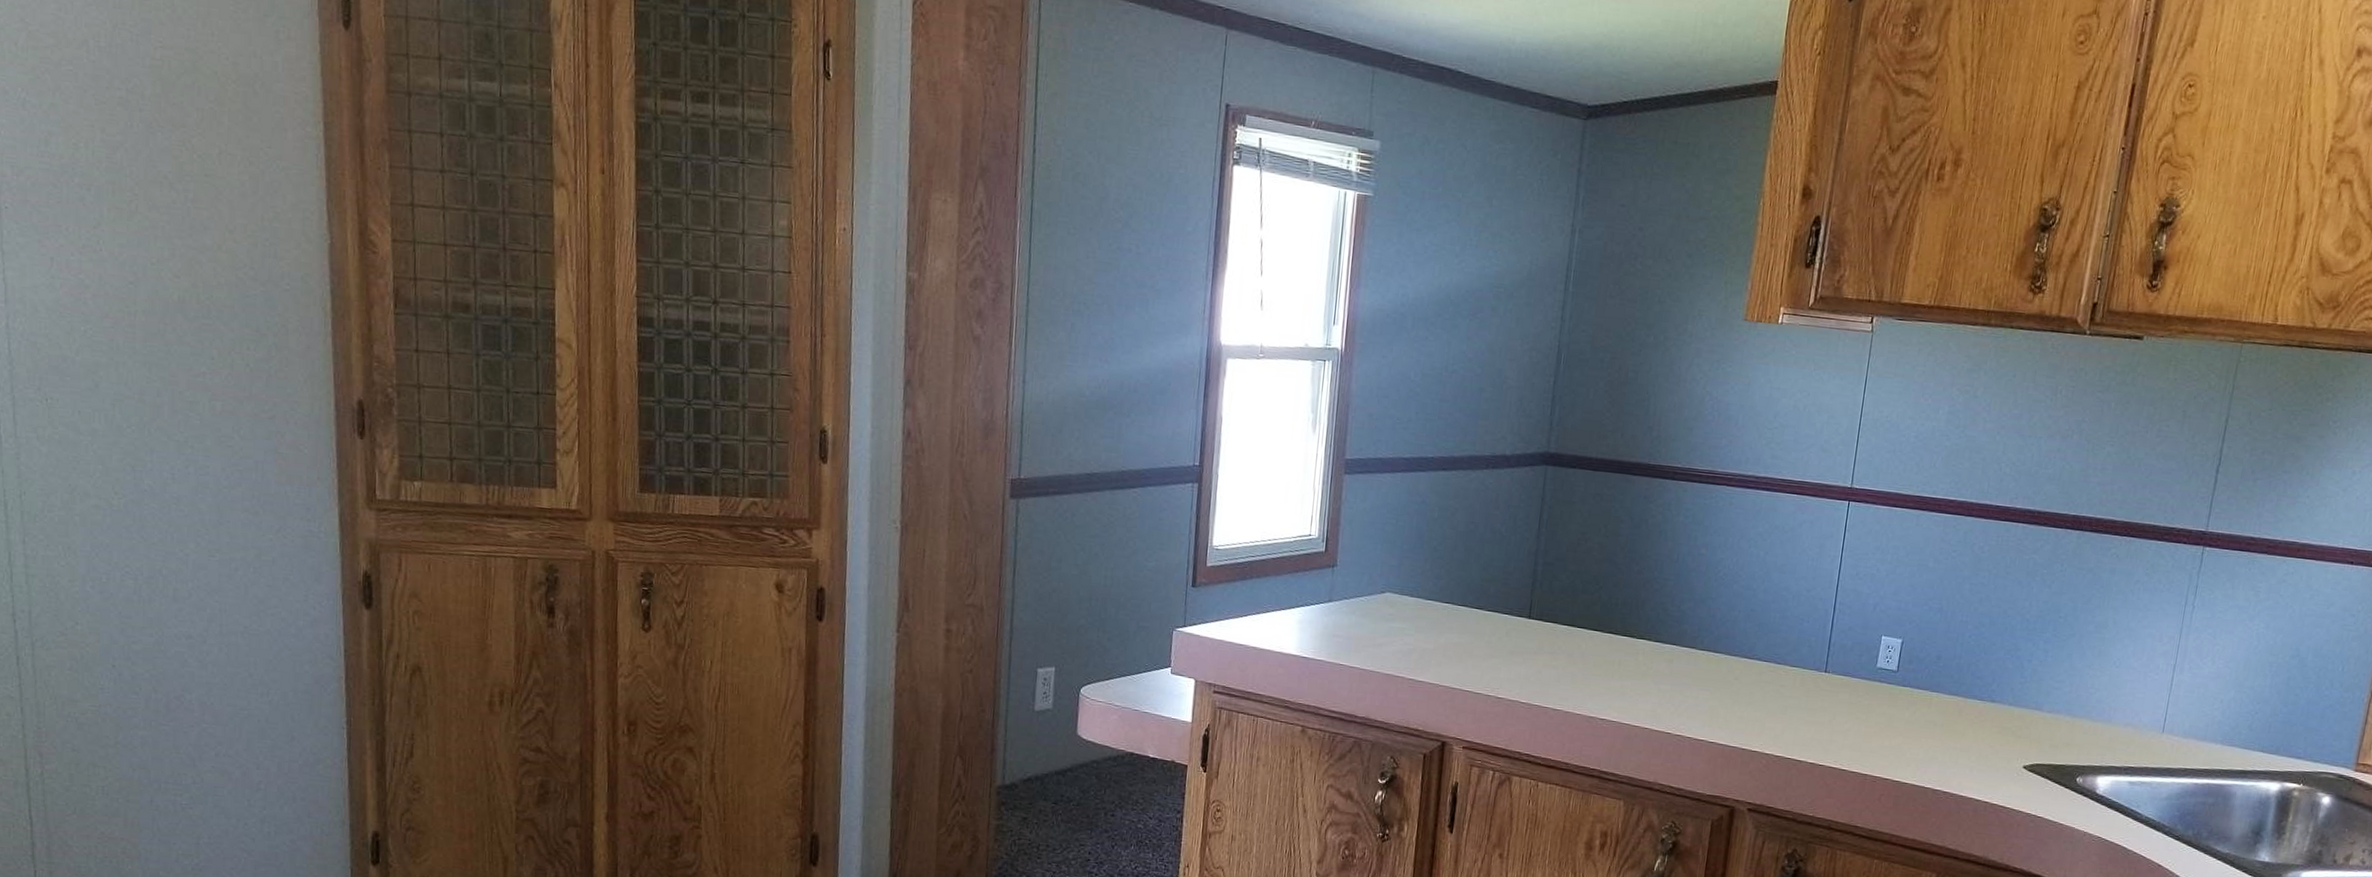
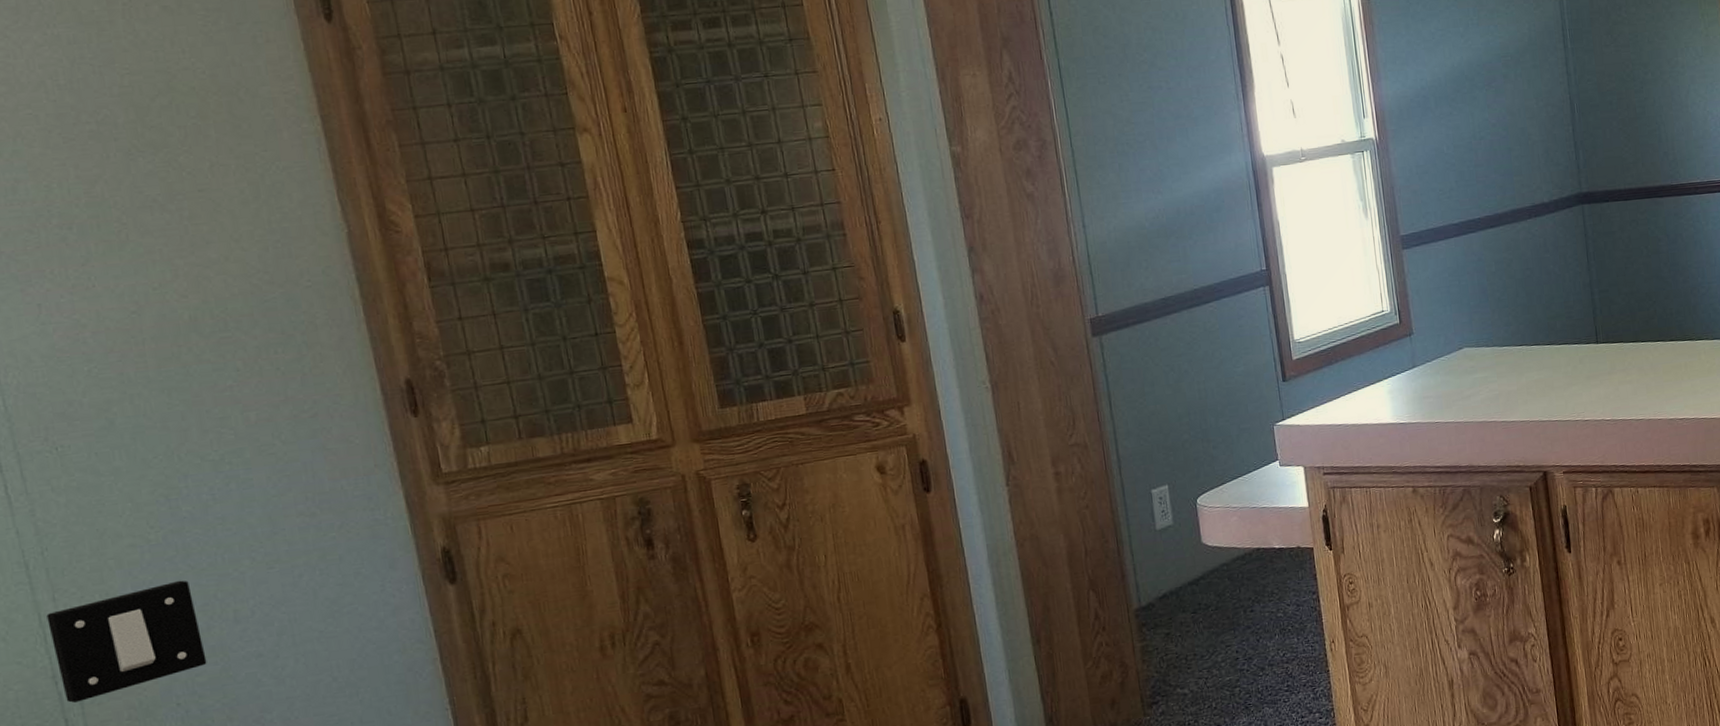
light switch: none [15,549,144,643] -> present [46,580,207,703]

